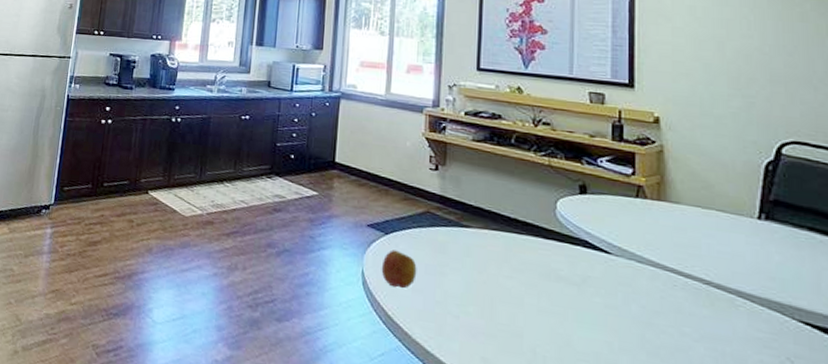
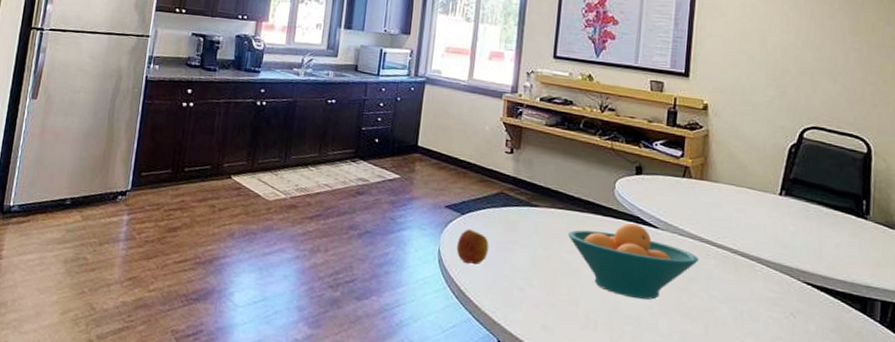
fruit bowl: none [504,246,663,335] -> present [567,222,699,300]

